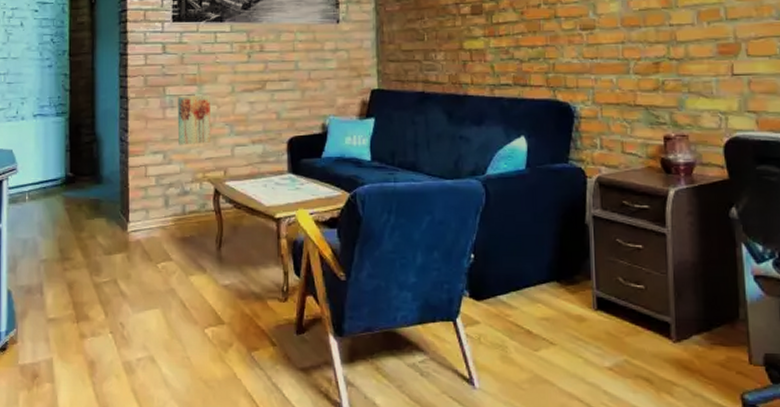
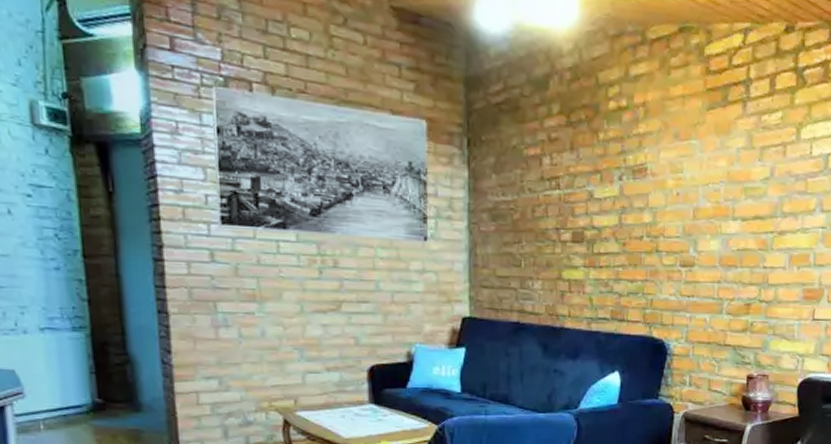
wall art: present [177,96,211,145] -> none [233,313,278,371]

